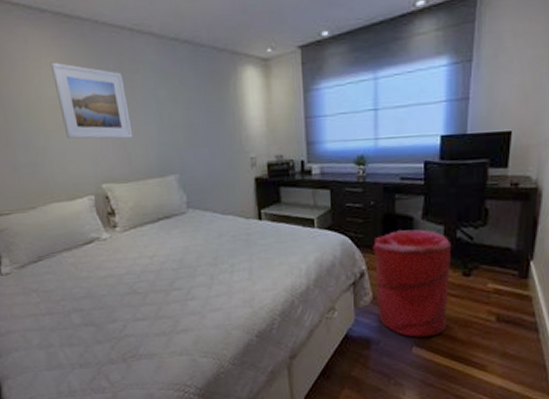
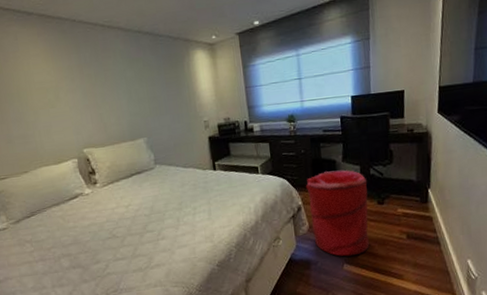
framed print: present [50,62,133,139] -> none [37,53,108,114]

